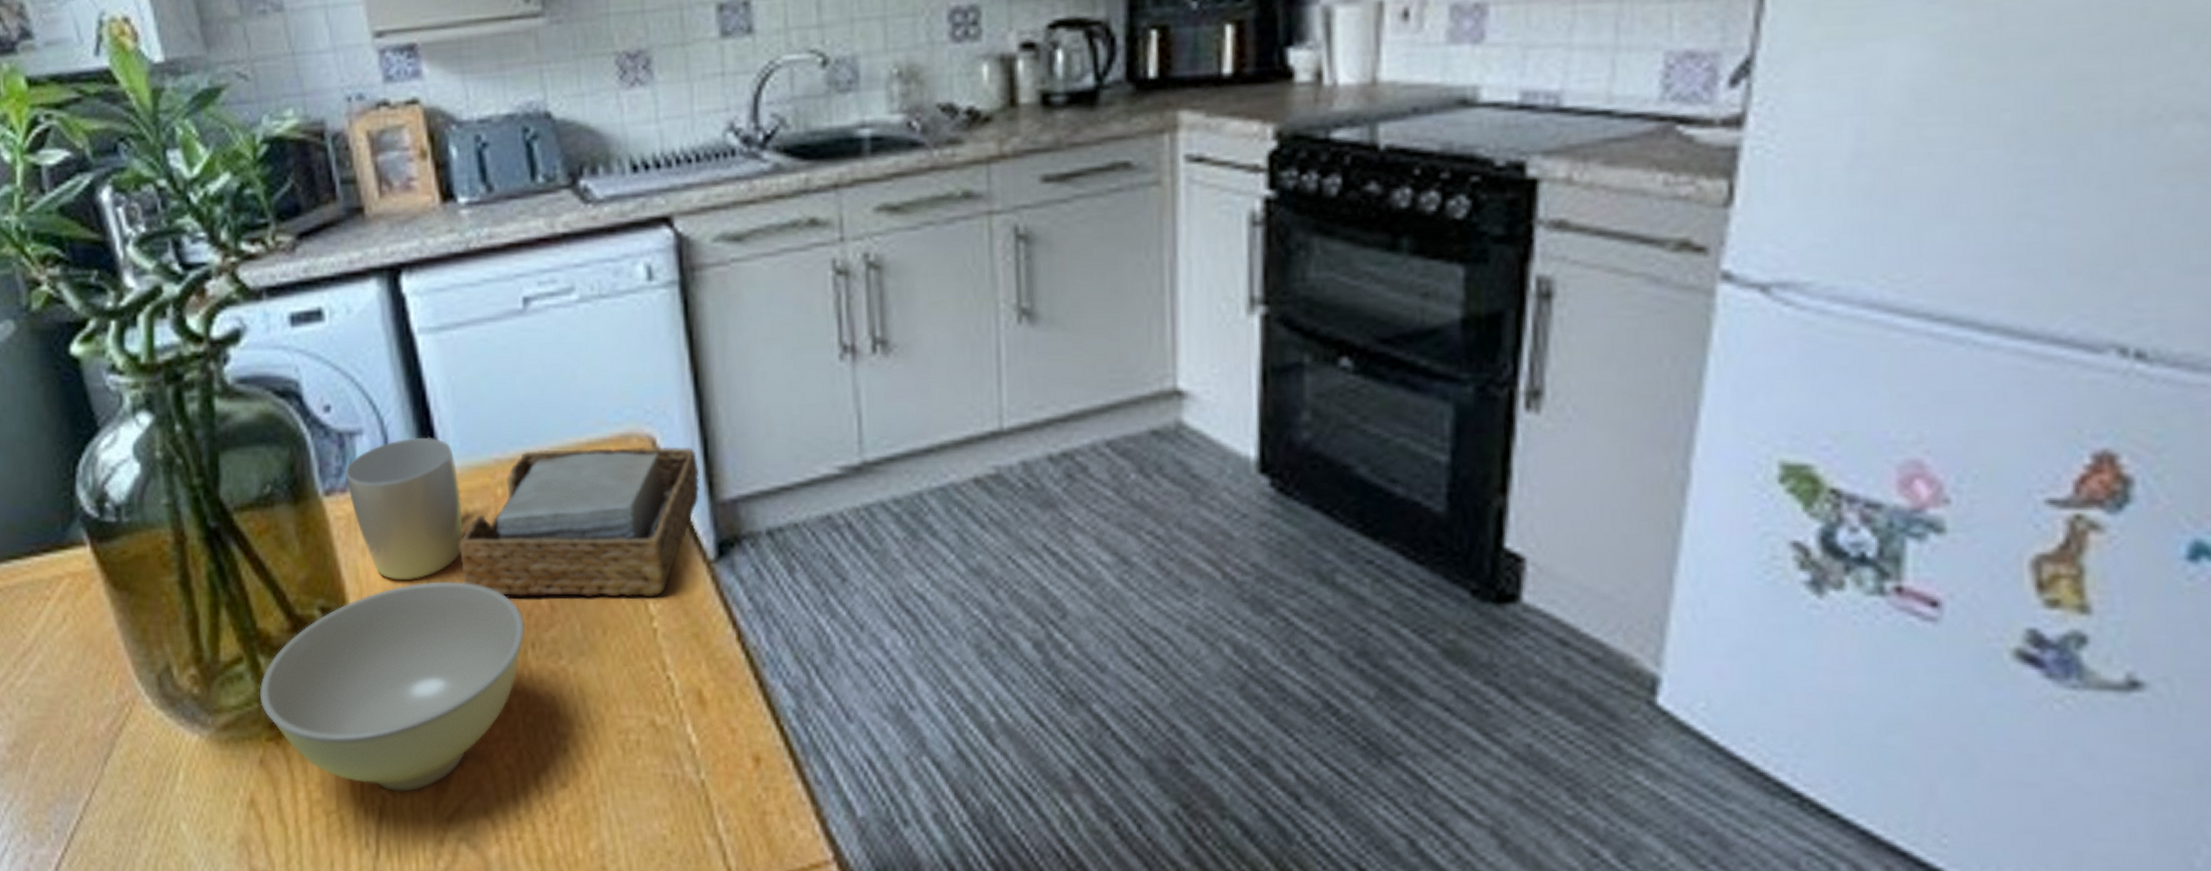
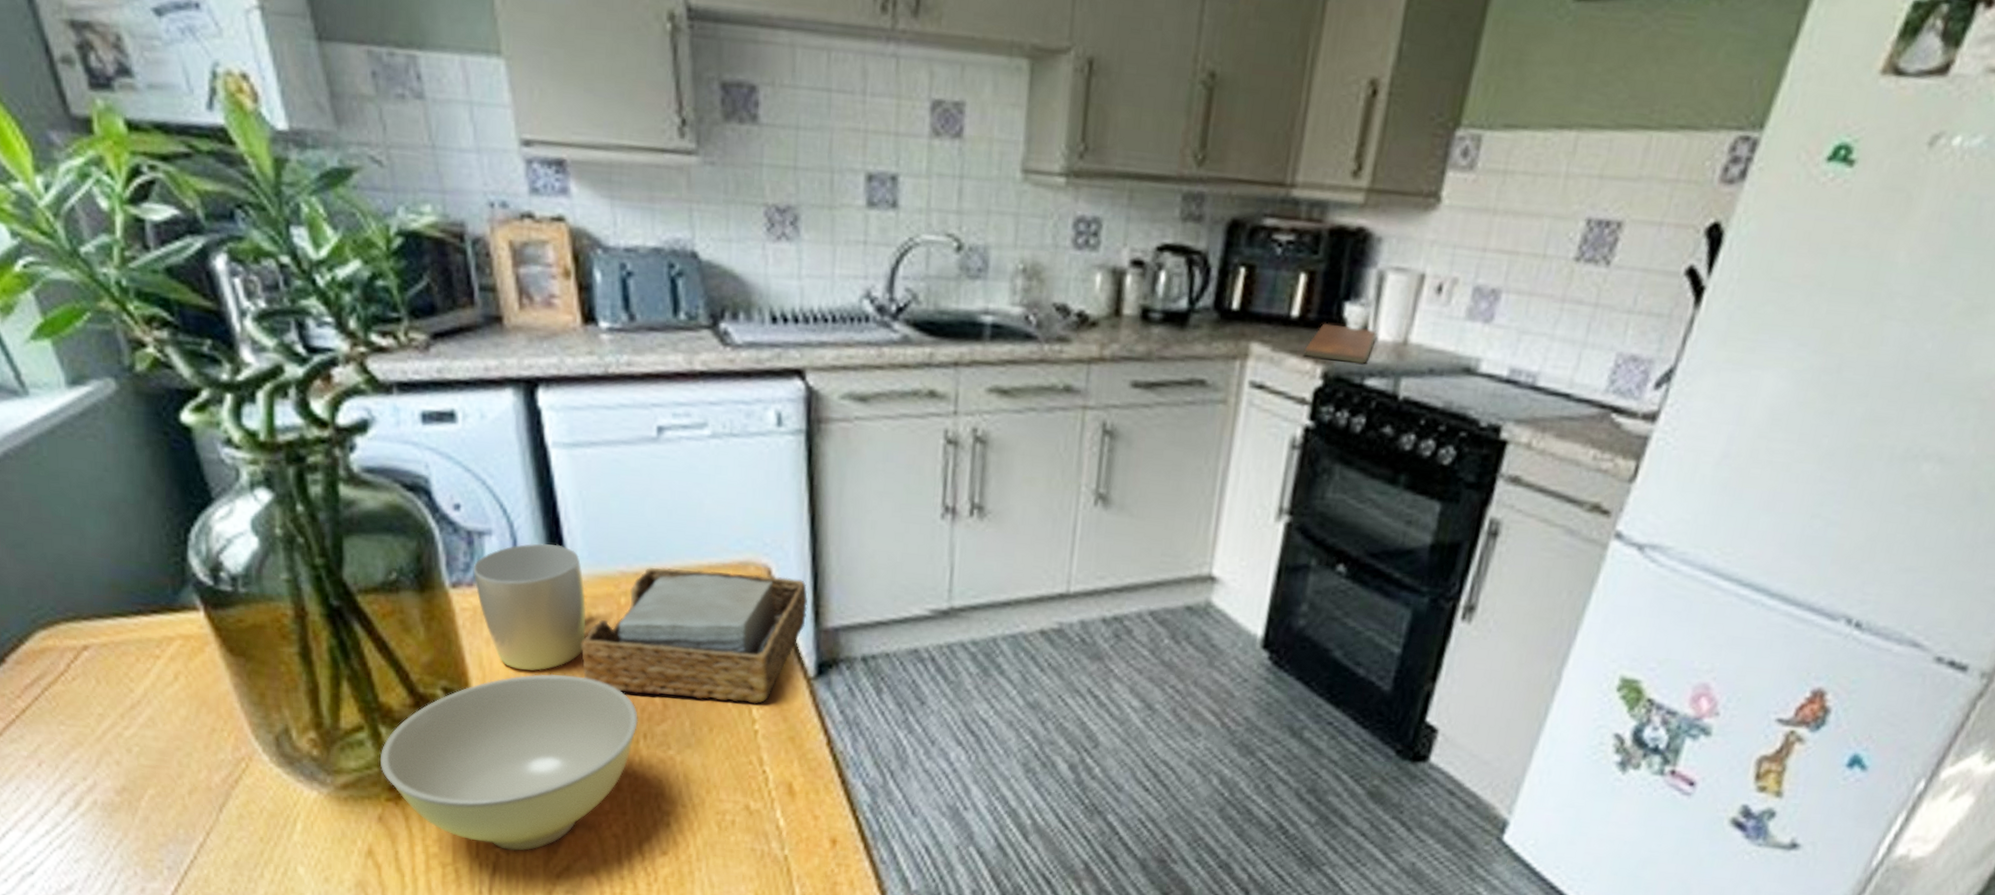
chopping board: none [1246,73,1336,118] -> present [1303,323,1377,364]

